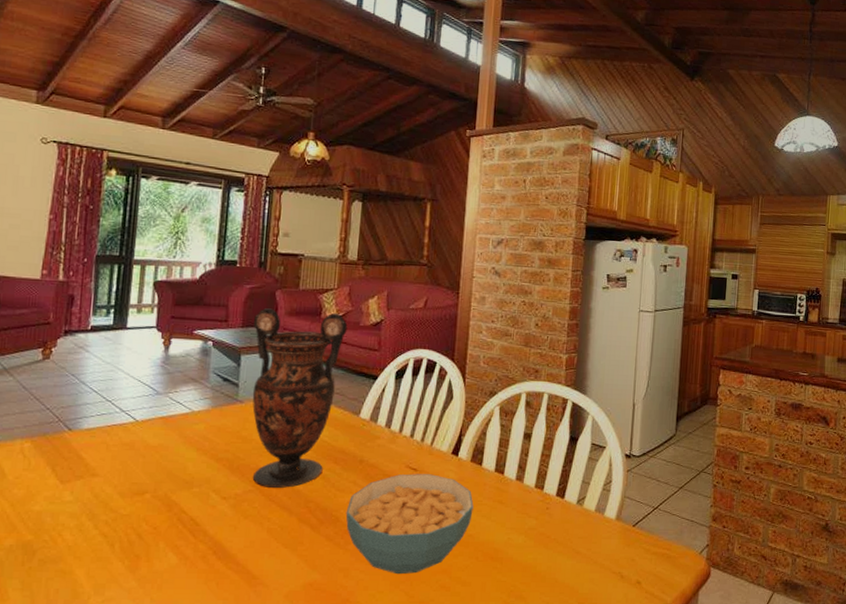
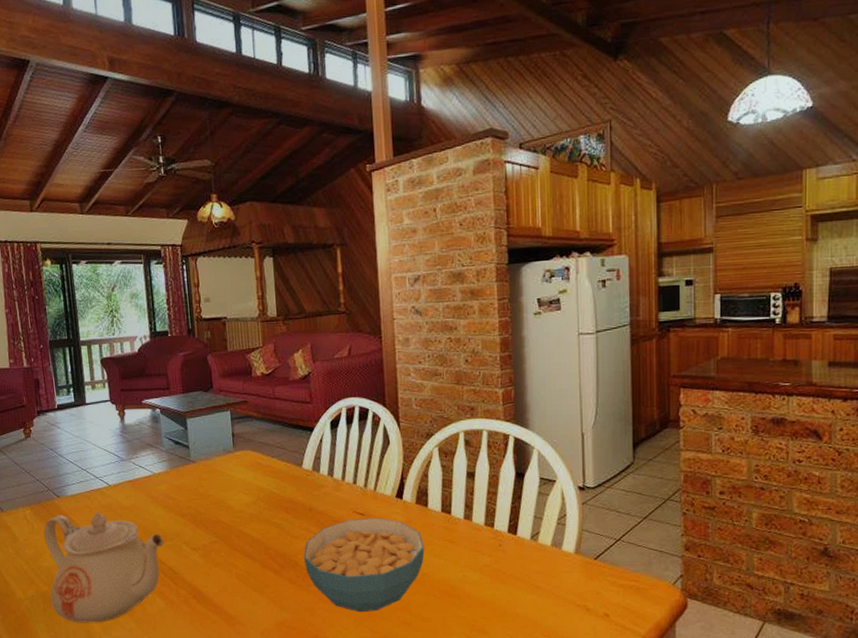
teapot: none [34,450,191,581] -> present [43,512,165,623]
vase: present [252,308,348,488] -> none [191,371,278,538]

